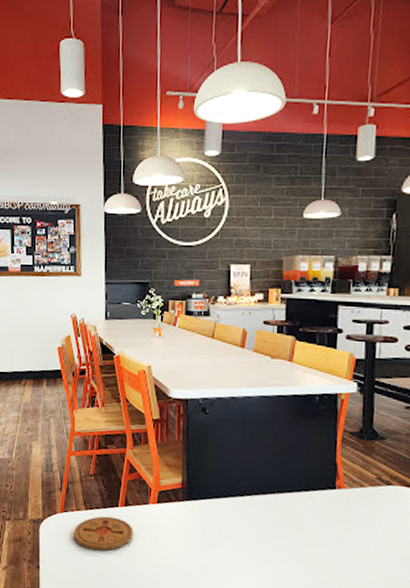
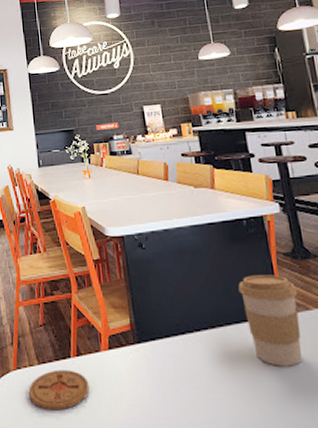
coffee cup: none [297,449,356,535] -> present [238,275,302,366]

